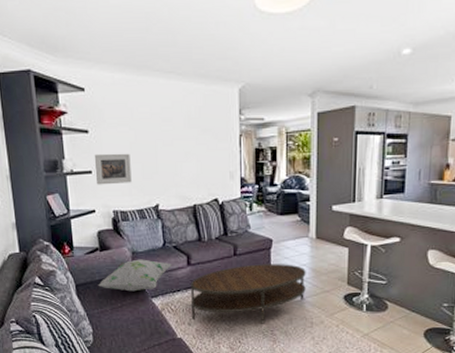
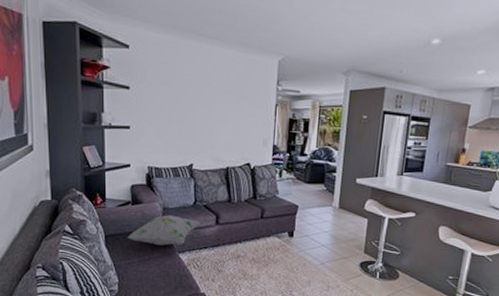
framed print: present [94,153,132,185] -> none [133,110,169,141]
coffee table: present [191,264,306,324] -> none [216,228,327,285]

